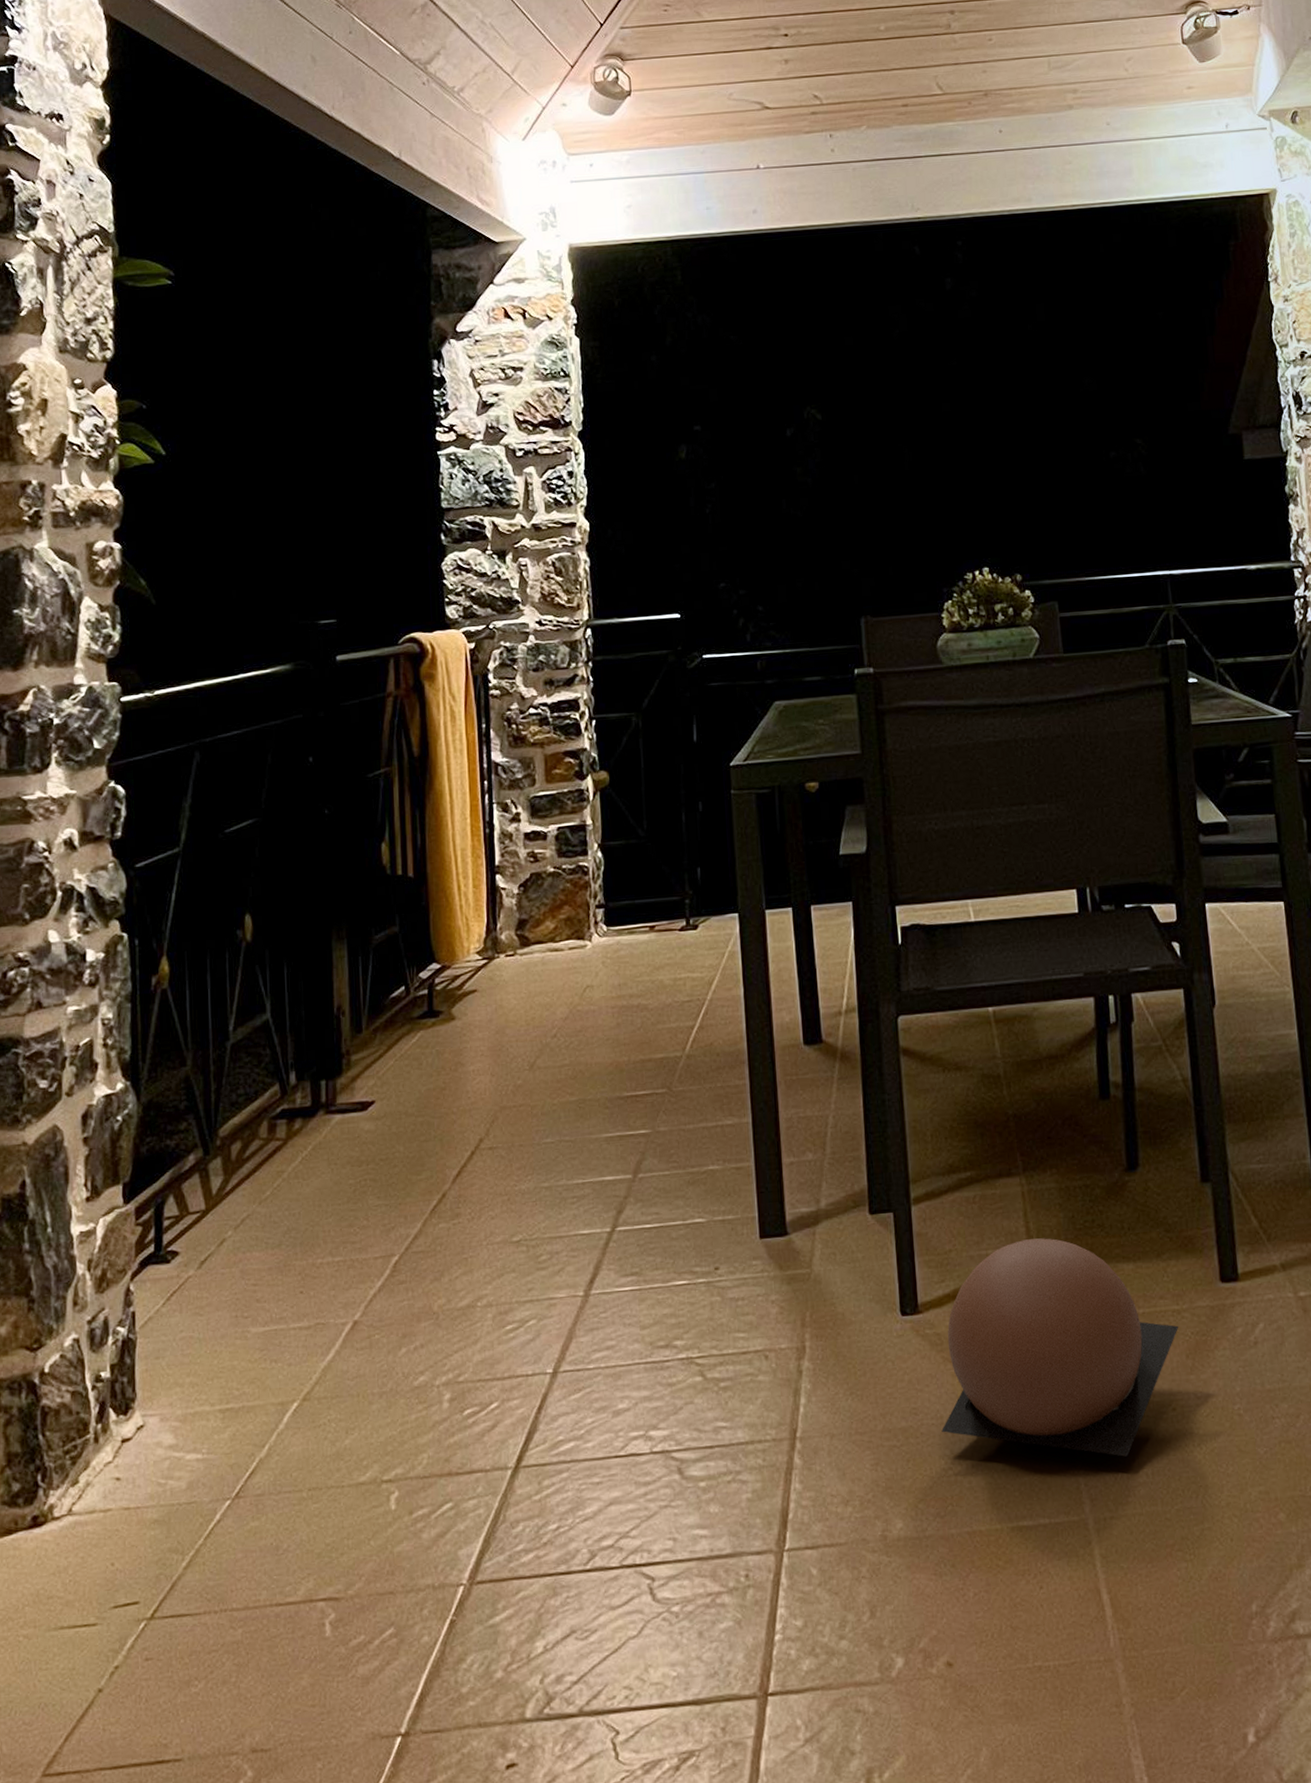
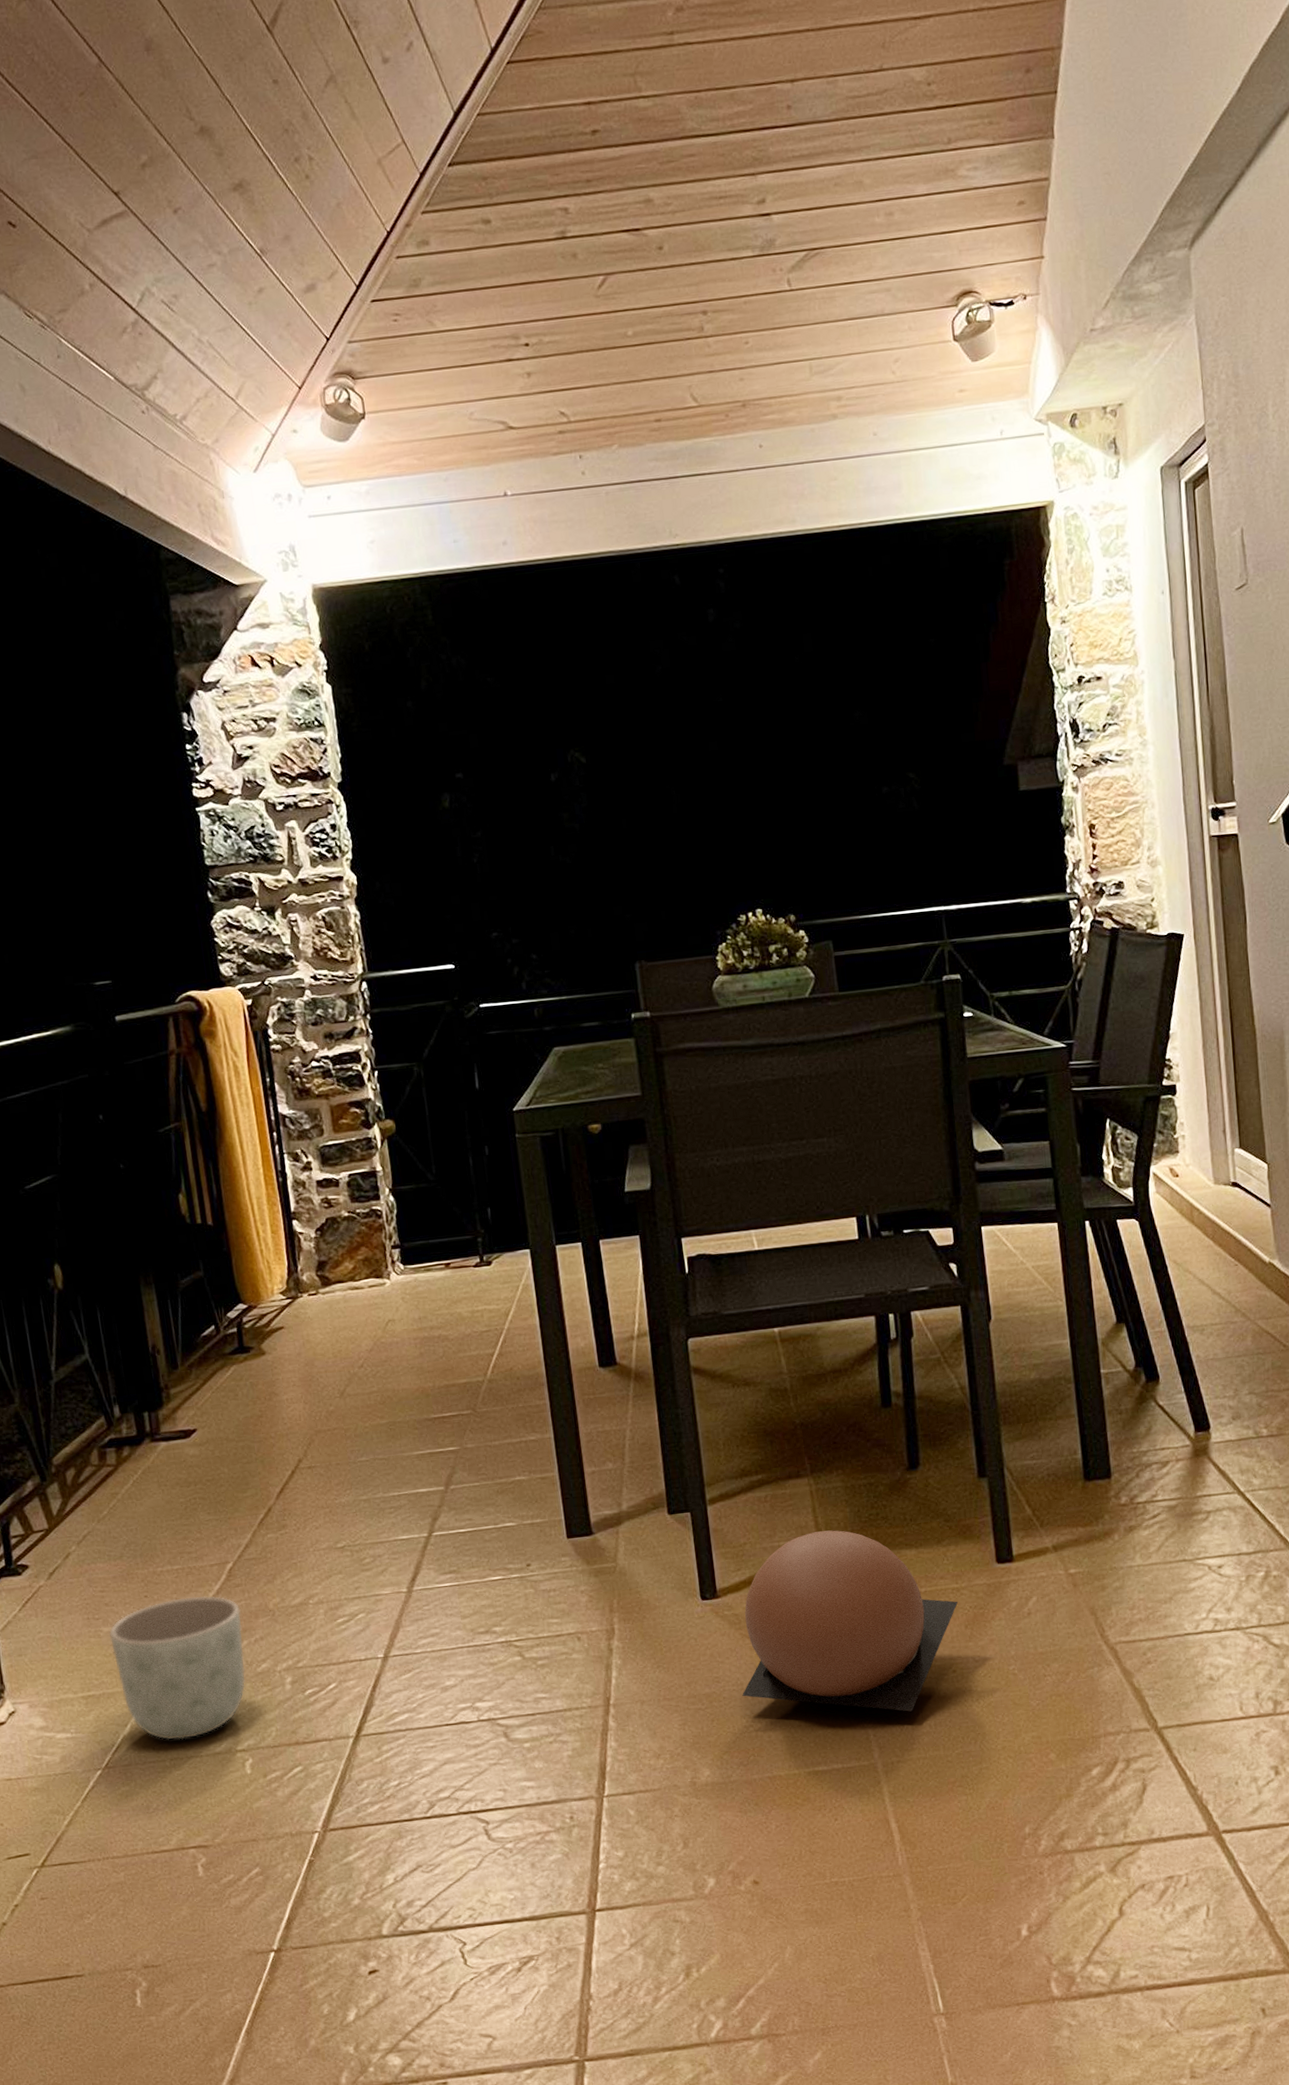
planter: none [256,1293,403,1466] -> present [108,1595,246,1740]

